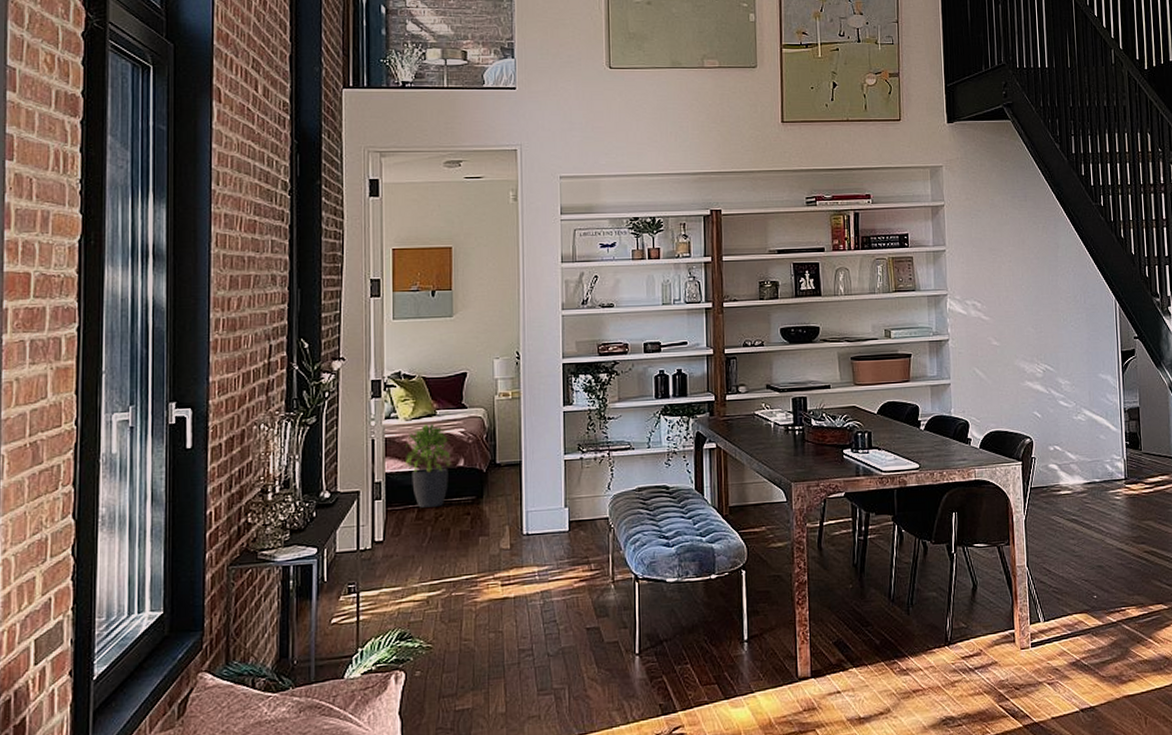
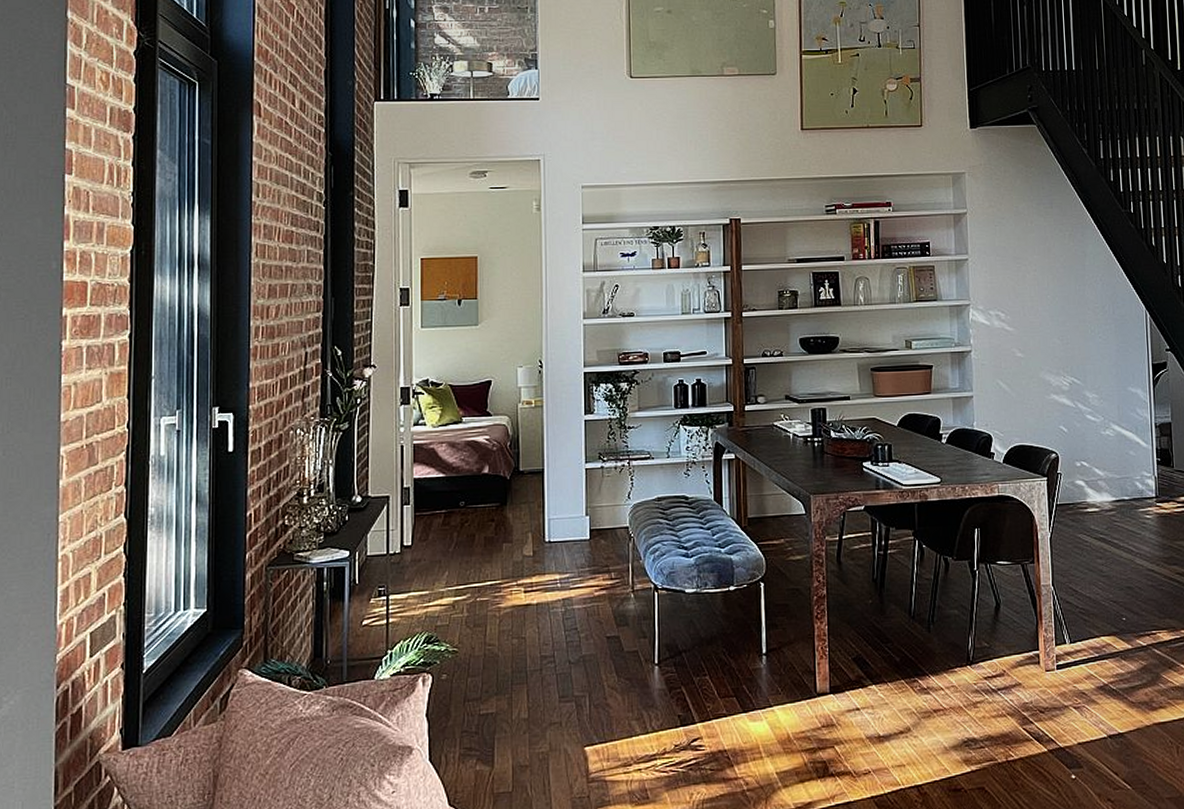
potted plant: present [404,423,452,508] -> none [432,430,478,513]

